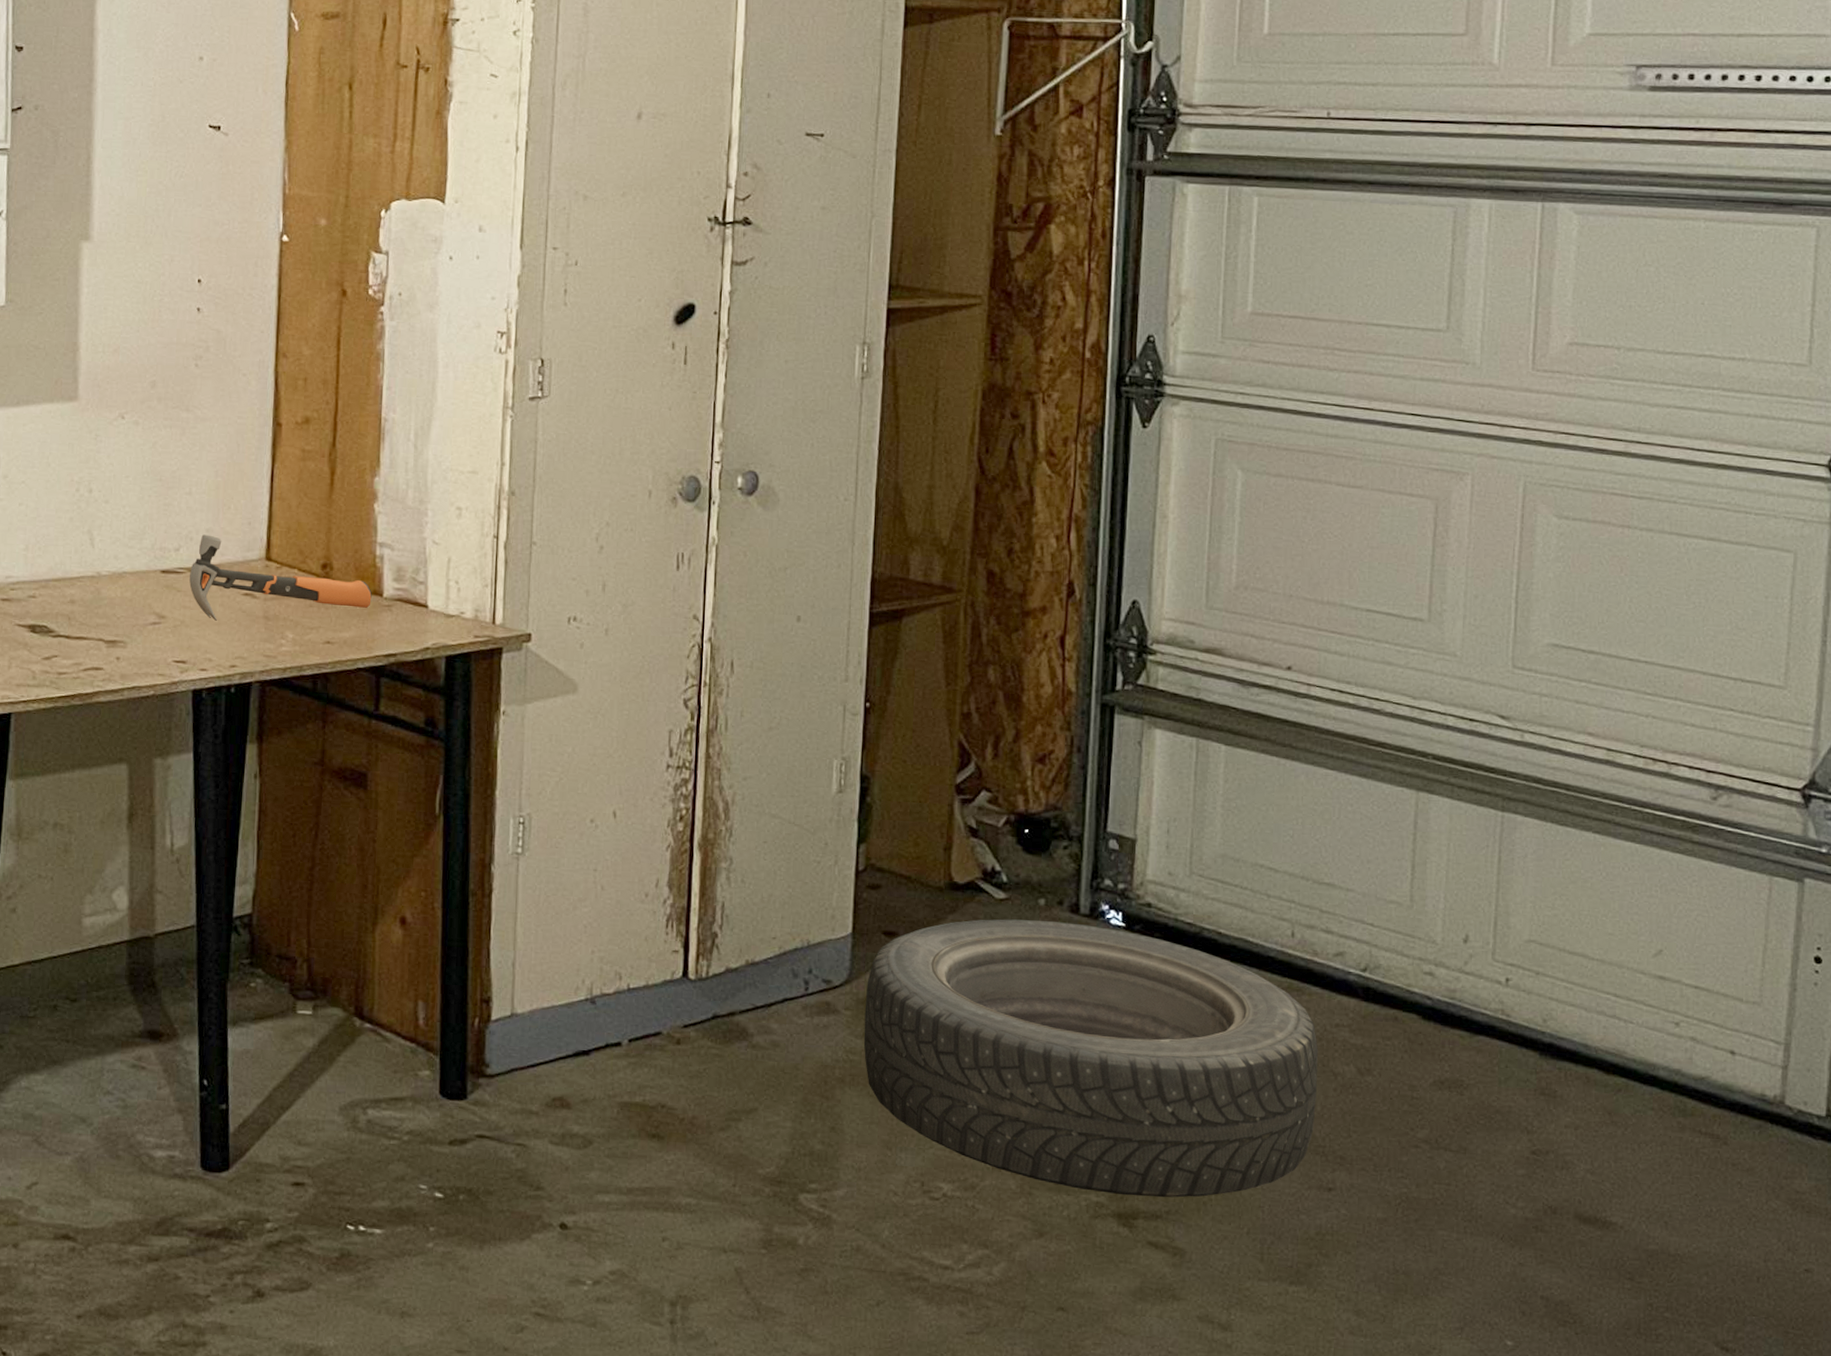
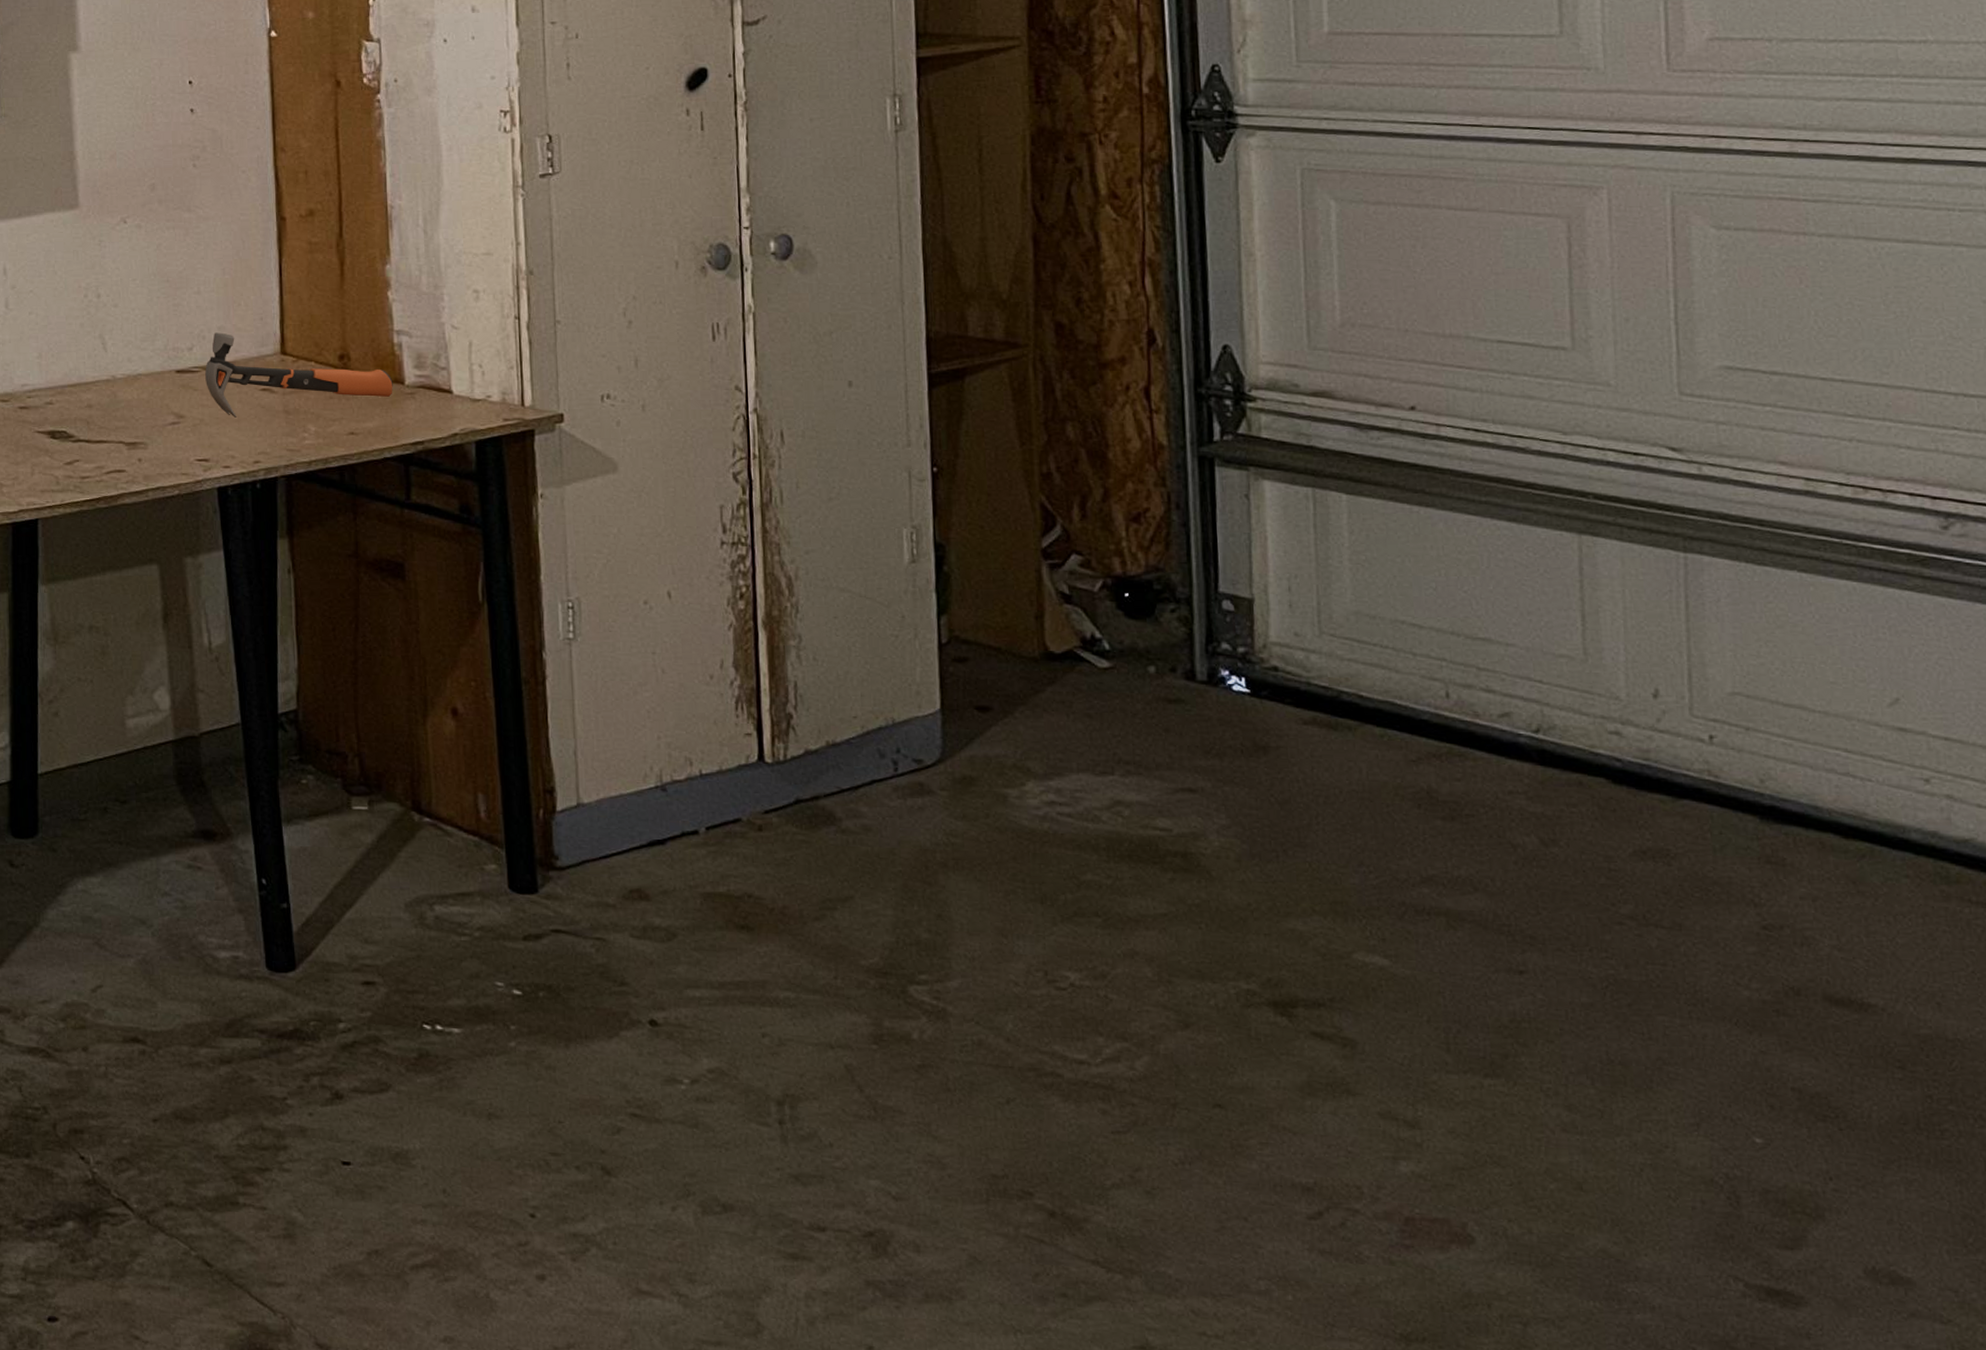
car tire: present [863,919,1318,1198] -> none [962,689,1495,984]

